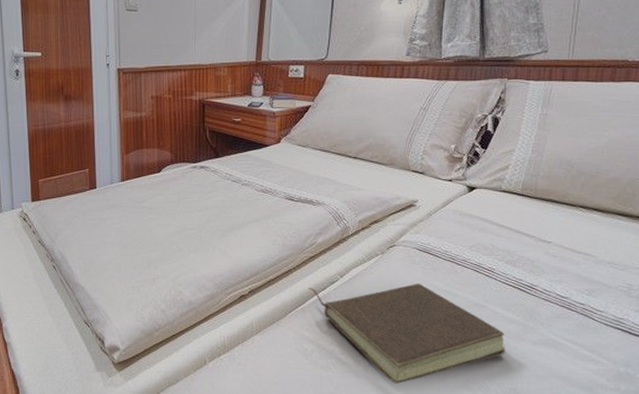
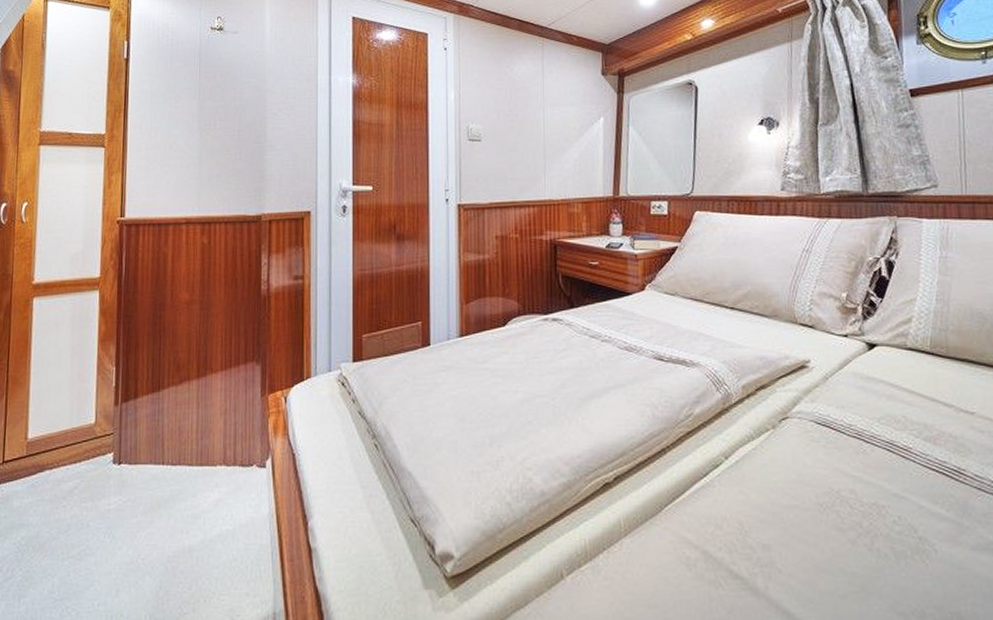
book: present [309,283,506,384] -> none [687,466,940,606]

